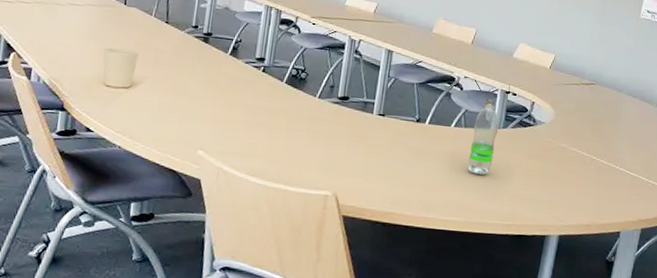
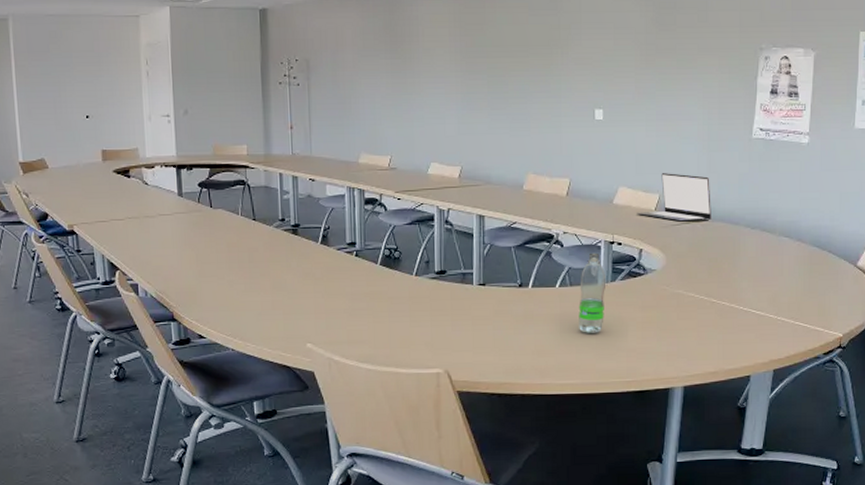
dixie cup: present [103,47,139,89] -> none [200,252,234,292]
laptop: none [533,36,601,85] -> present [637,173,711,222]

